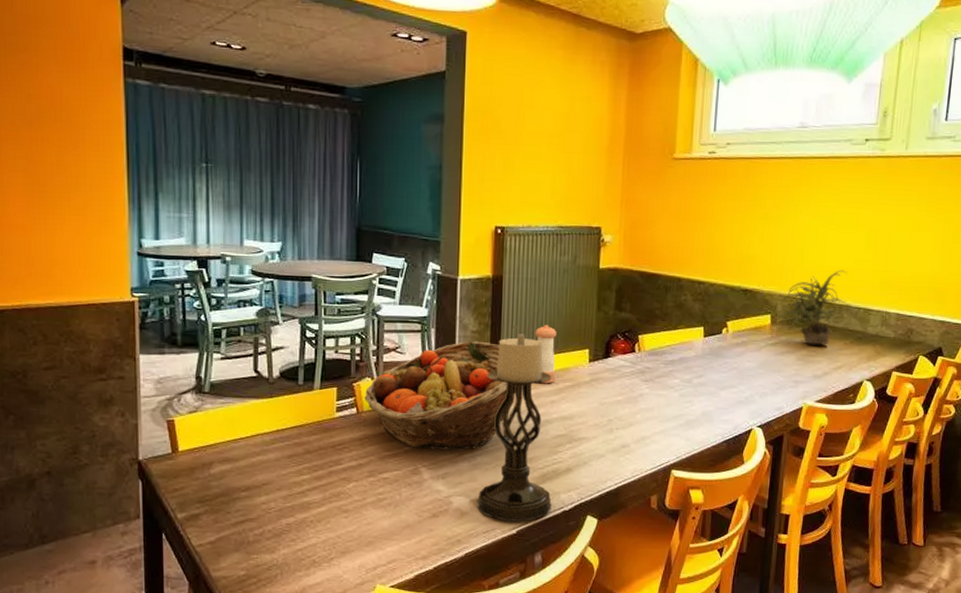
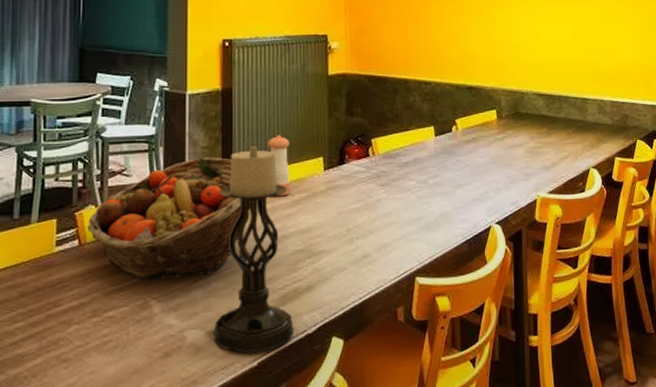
potted plant: present [775,270,855,345] -> none [501,63,573,137]

